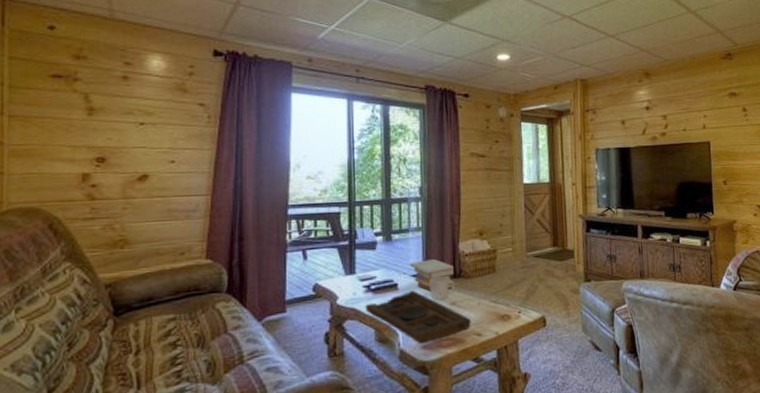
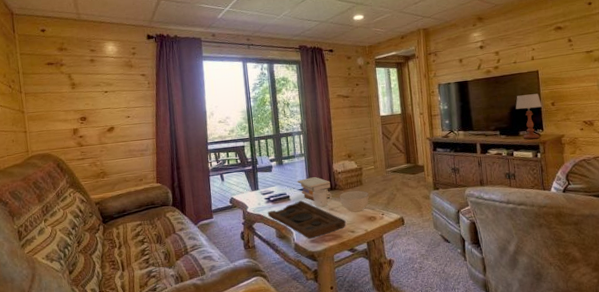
bowl: none [464,279,504,309] -> present [339,190,370,212]
table lamp: none [683,169,714,224] -> present [515,93,543,140]

